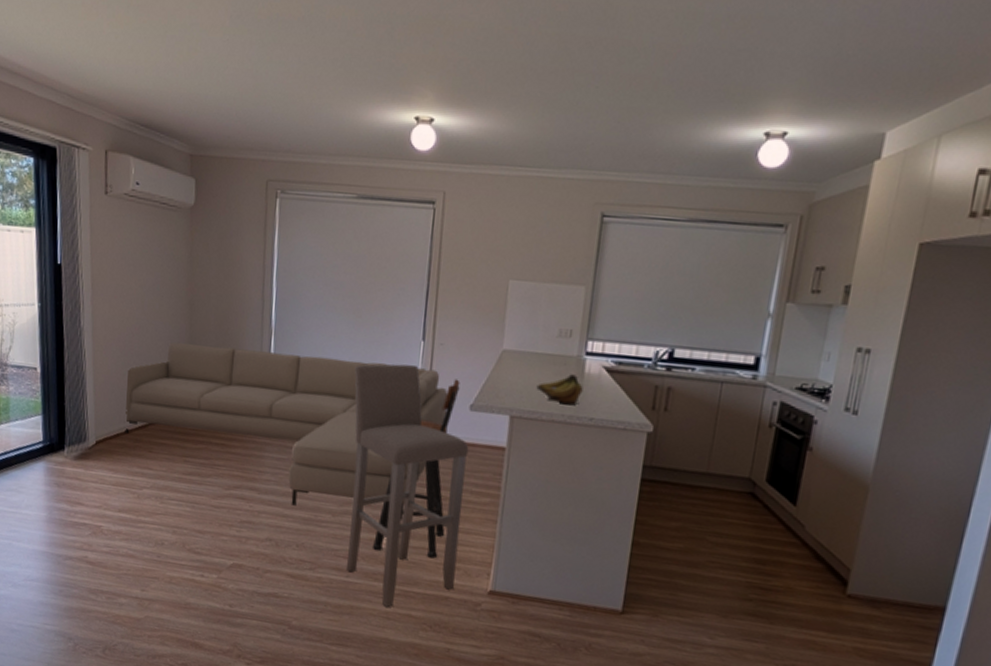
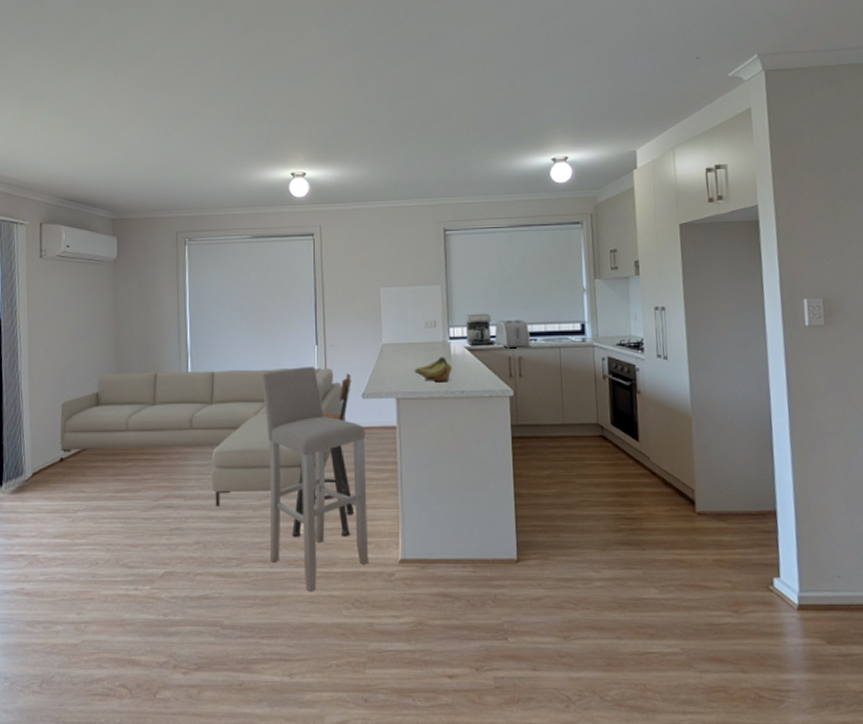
coffee maker: none [605,326,644,369] -> present [465,313,494,345]
toaster: none [643,339,689,379] -> present [495,319,531,350]

